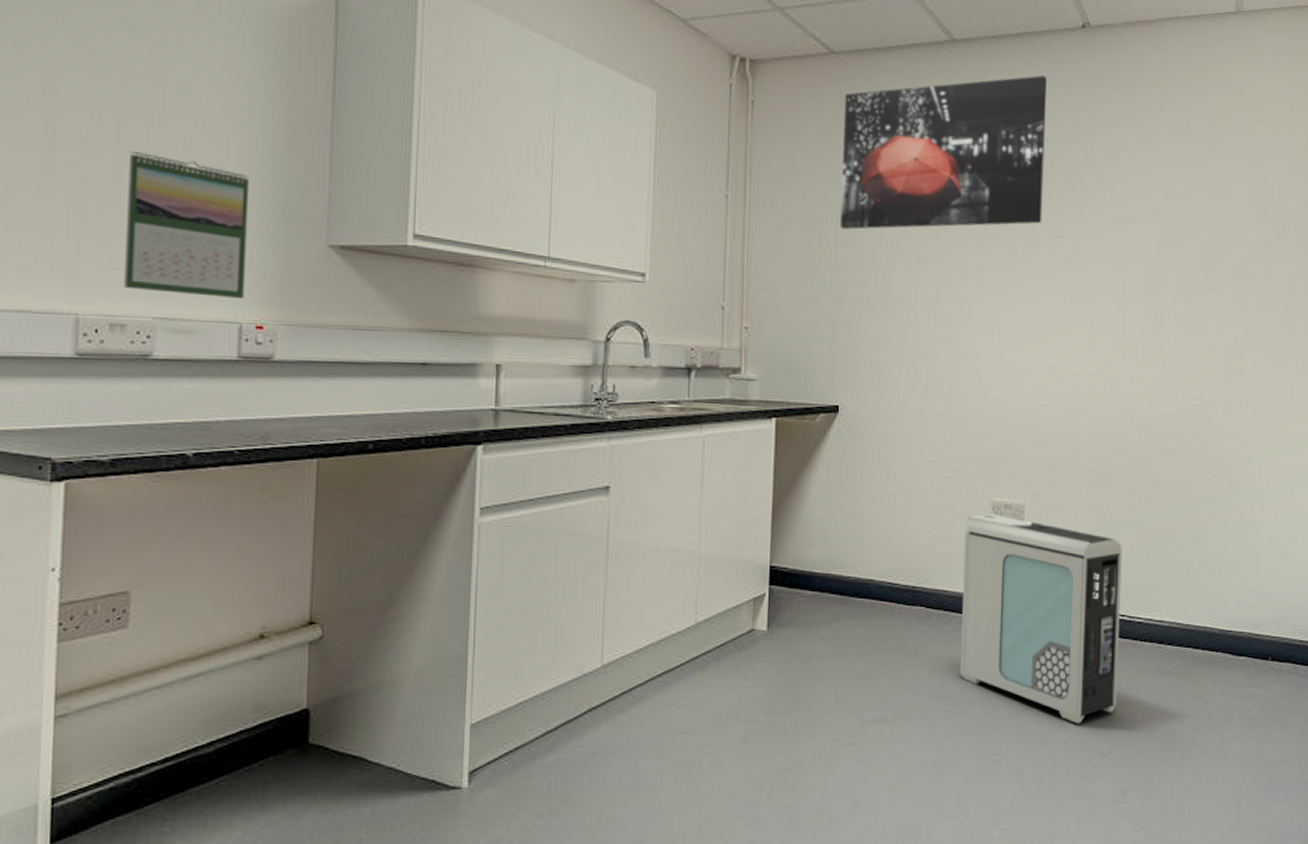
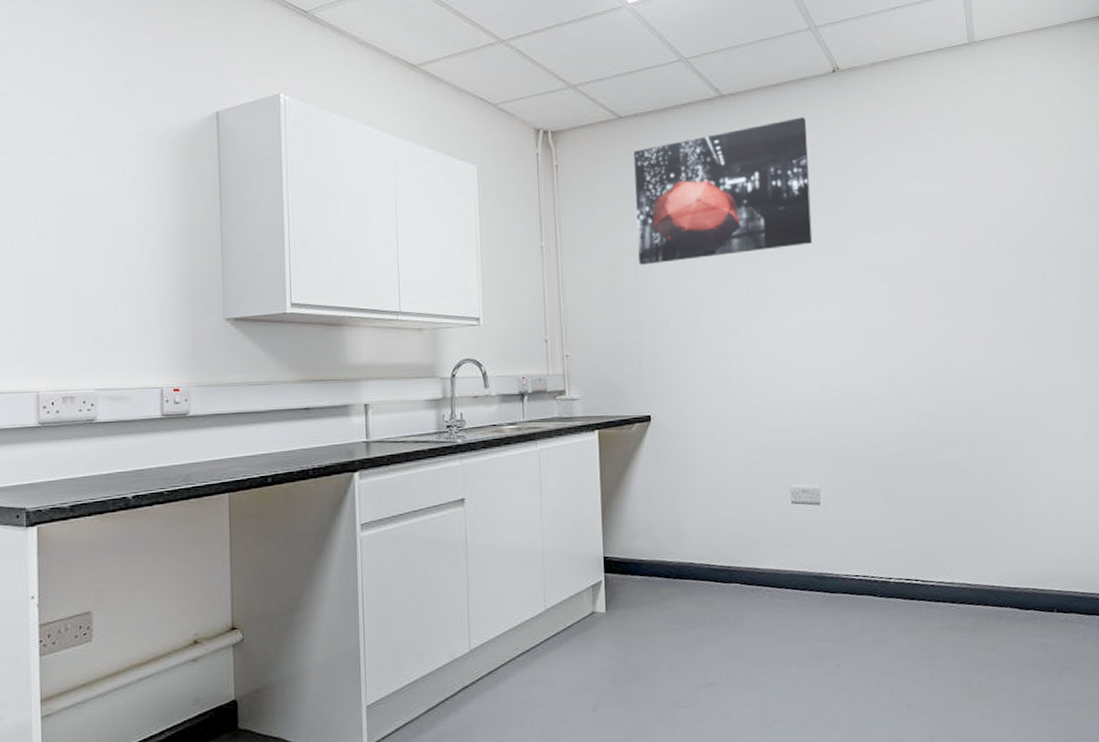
calendar: present [124,150,250,300] -> none [69,257,163,369]
air purifier: present [959,513,1122,724] -> none [769,498,918,679]

